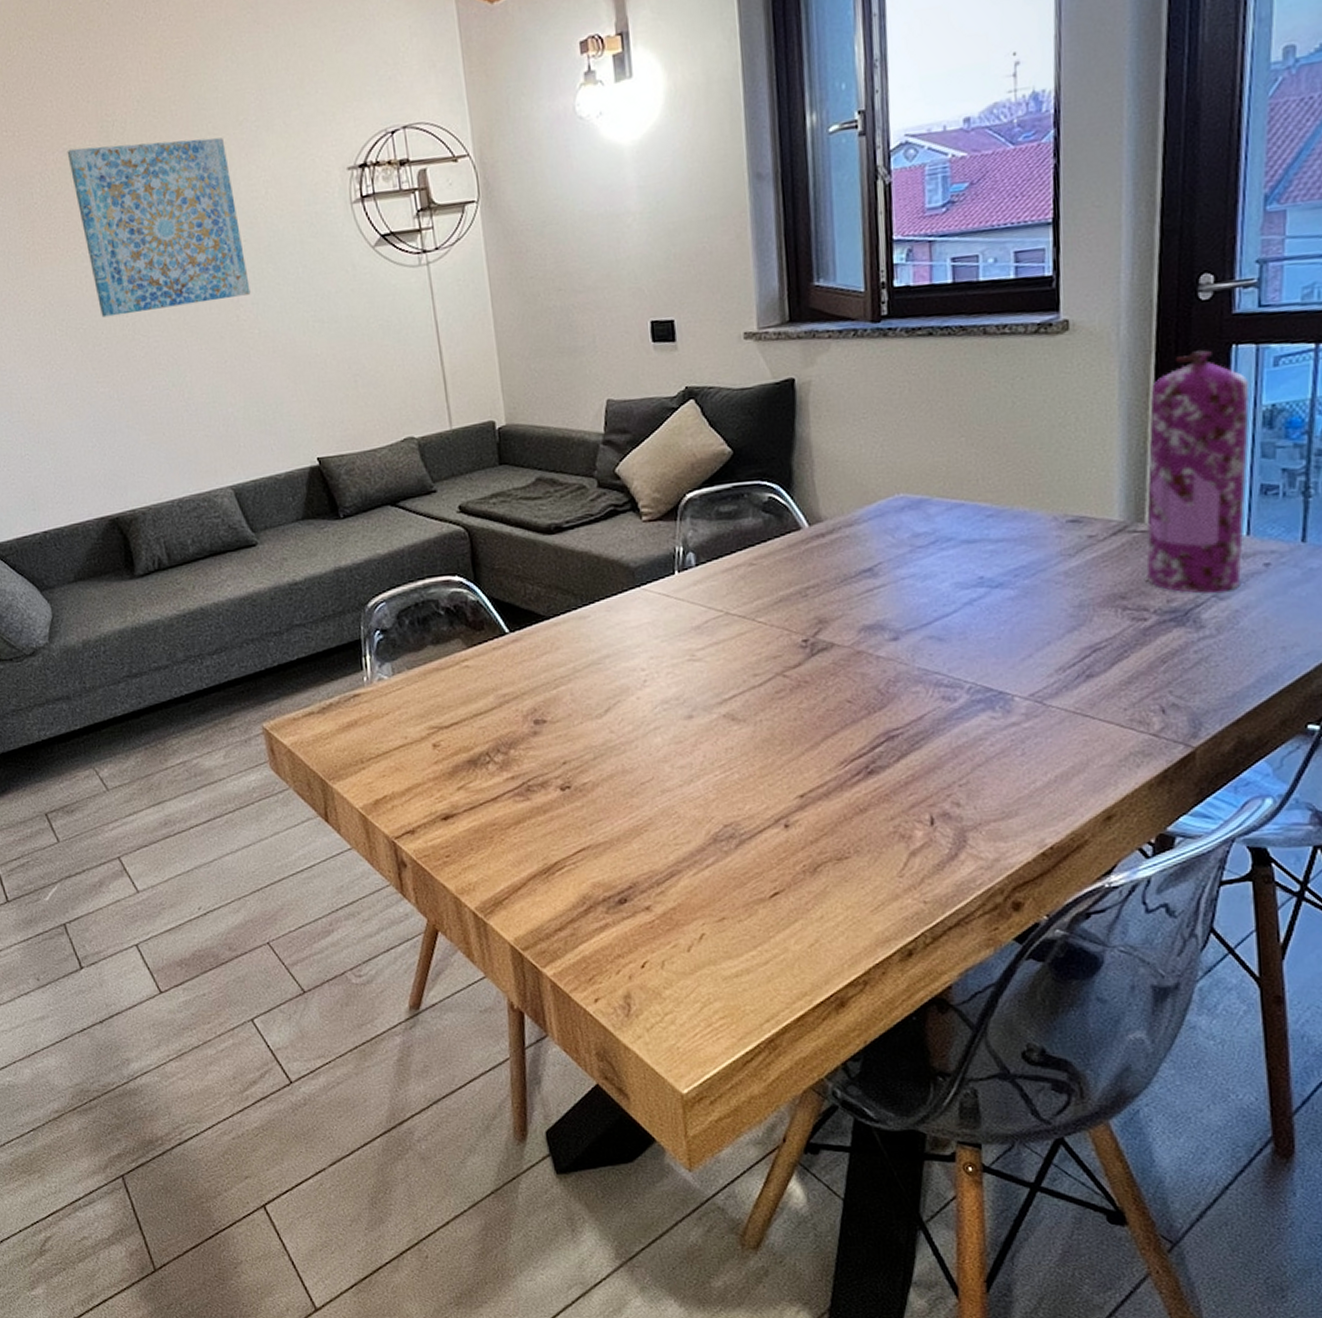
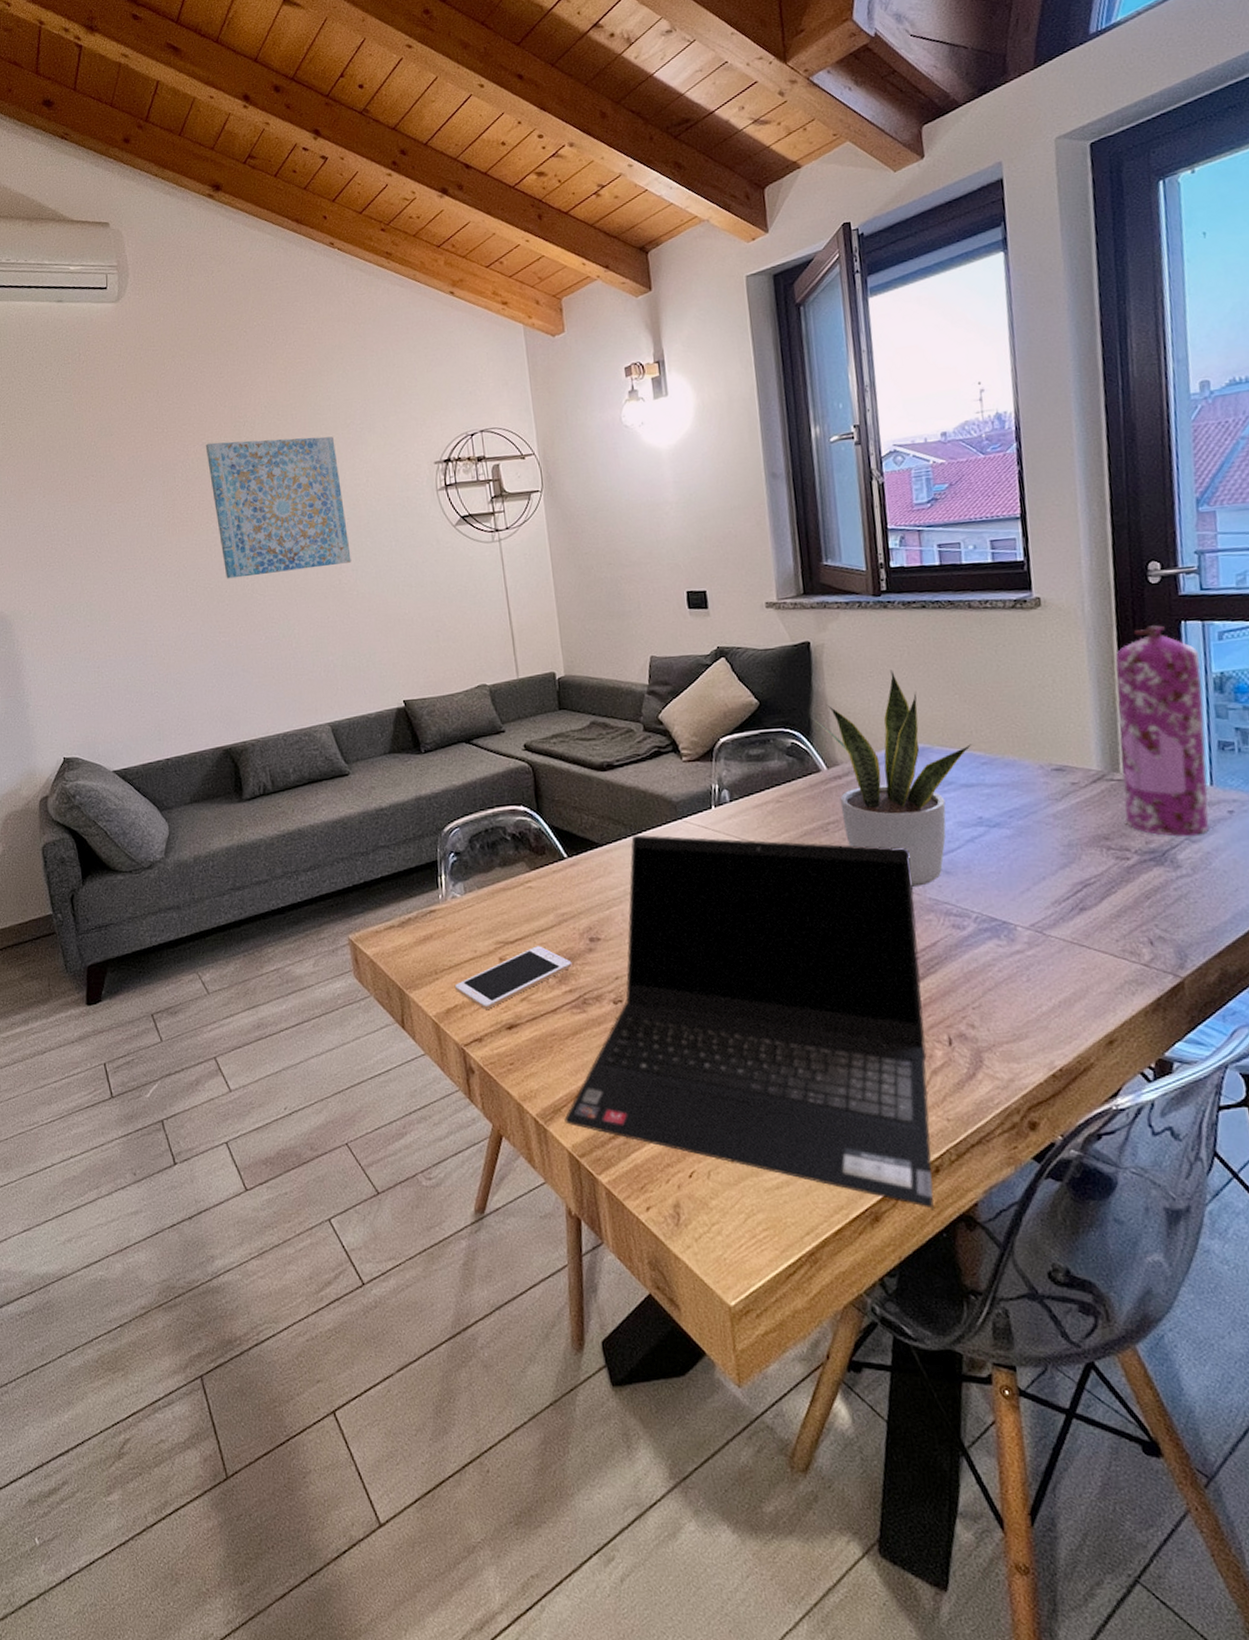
cell phone: none [383,730,515,799] -> present [454,946,572,1009]
laptop computer: none [506,605,906,992] -> present [564,834,934,1207]
potted plant: none [792,409,978,656] -> present [810,669,973,887]

